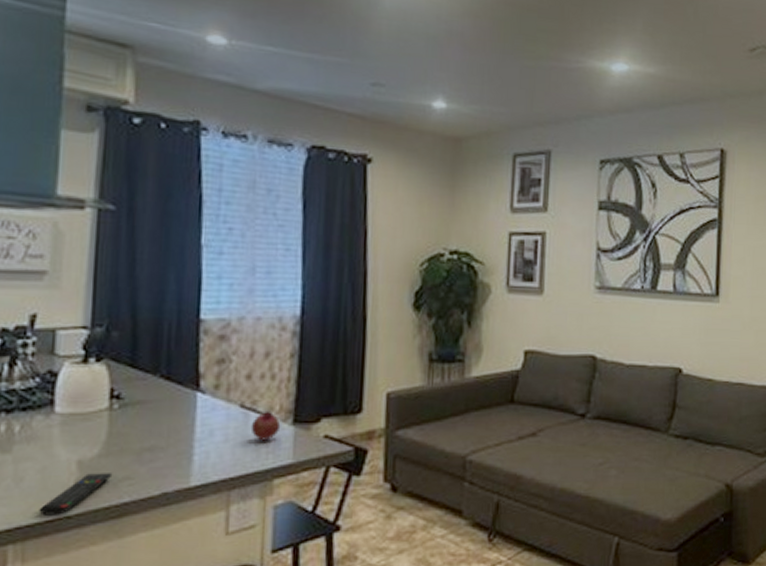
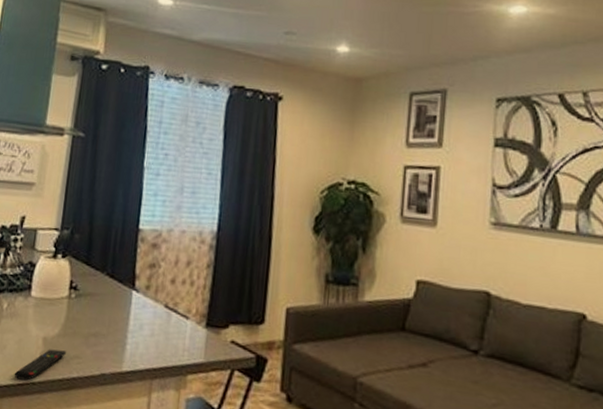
fruit: present [250,411,281,441] -> none [172,312,196,339]

